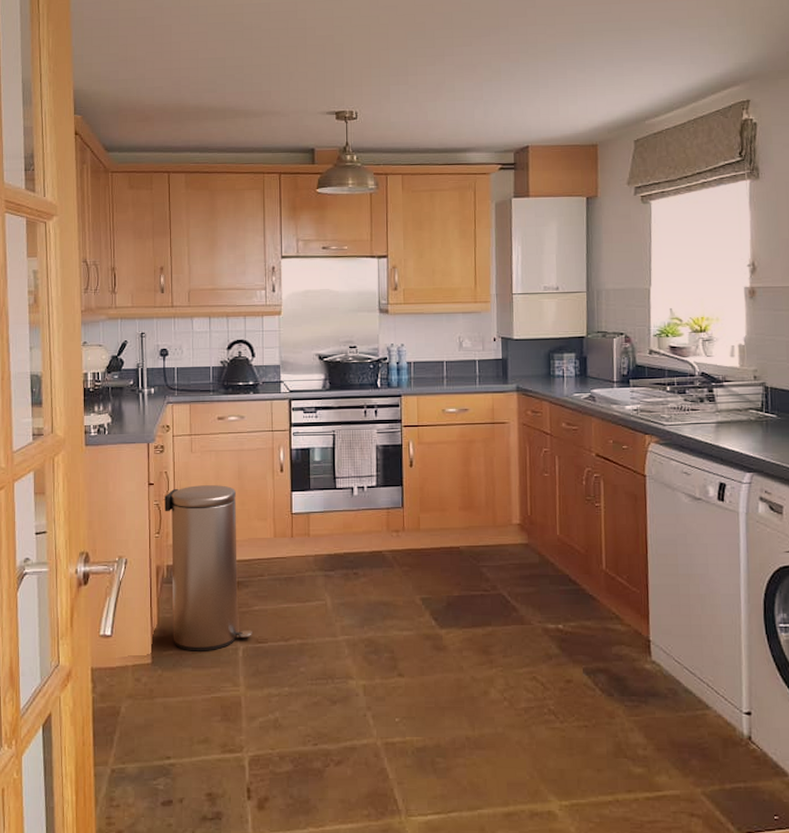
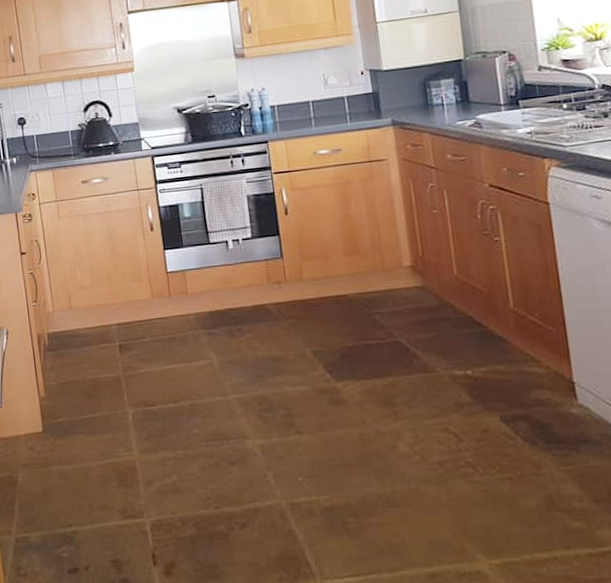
pedal bin: present [164,485,254,651] -> none [37,249,141,418]

